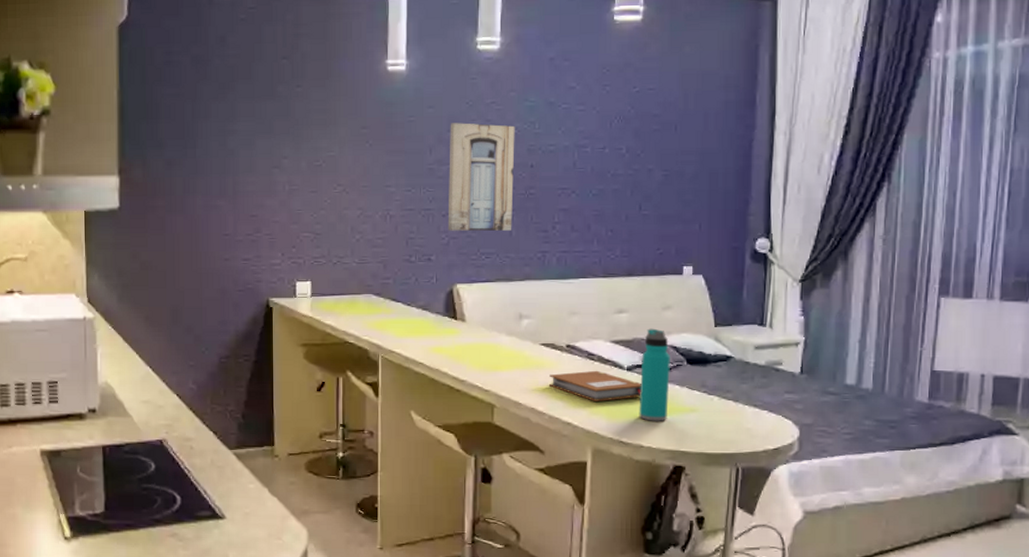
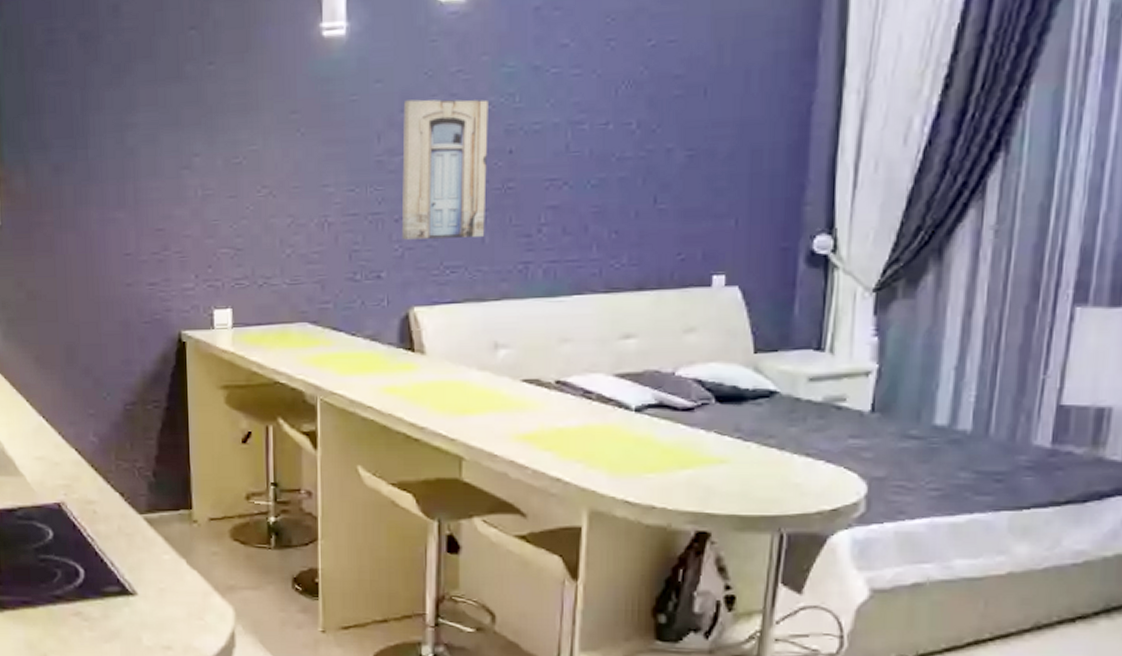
notebook: present [548,370,641,401] -> none [532,412,654,451]
water bottle: present [639,328,670,421] -> none [650,357,693,476]

